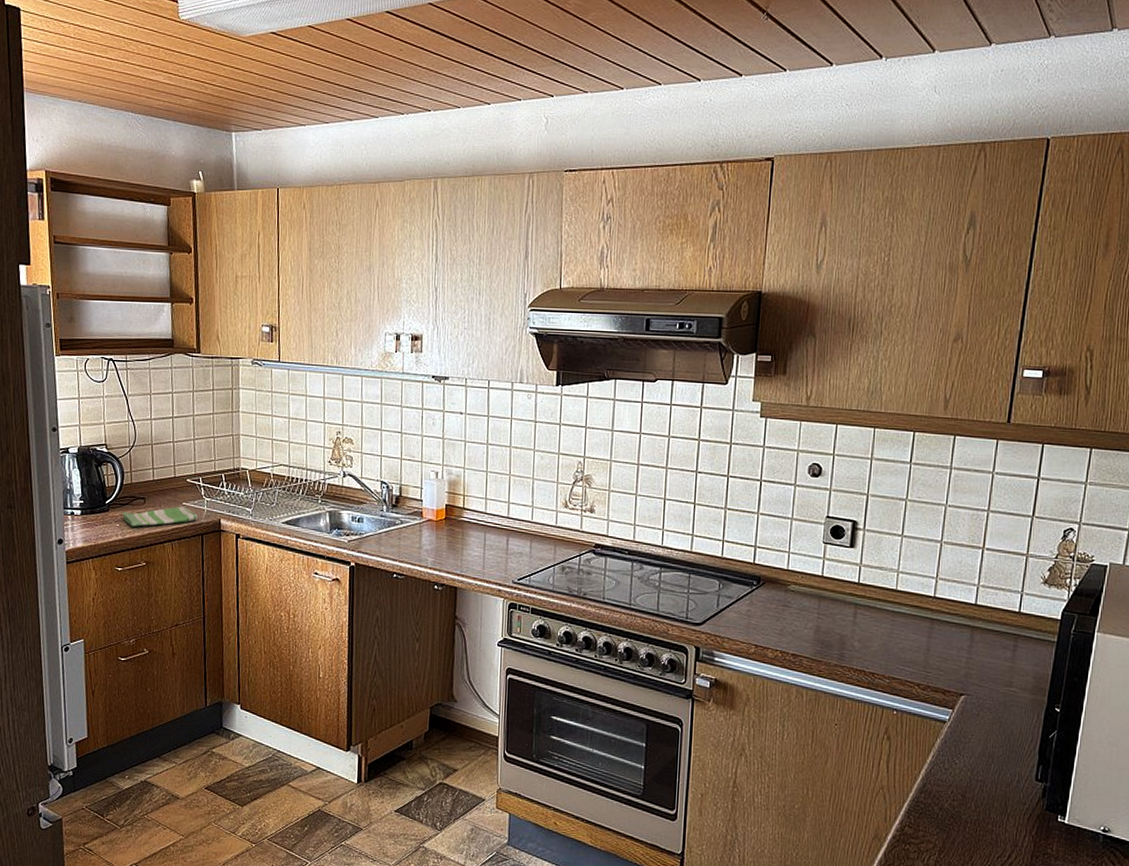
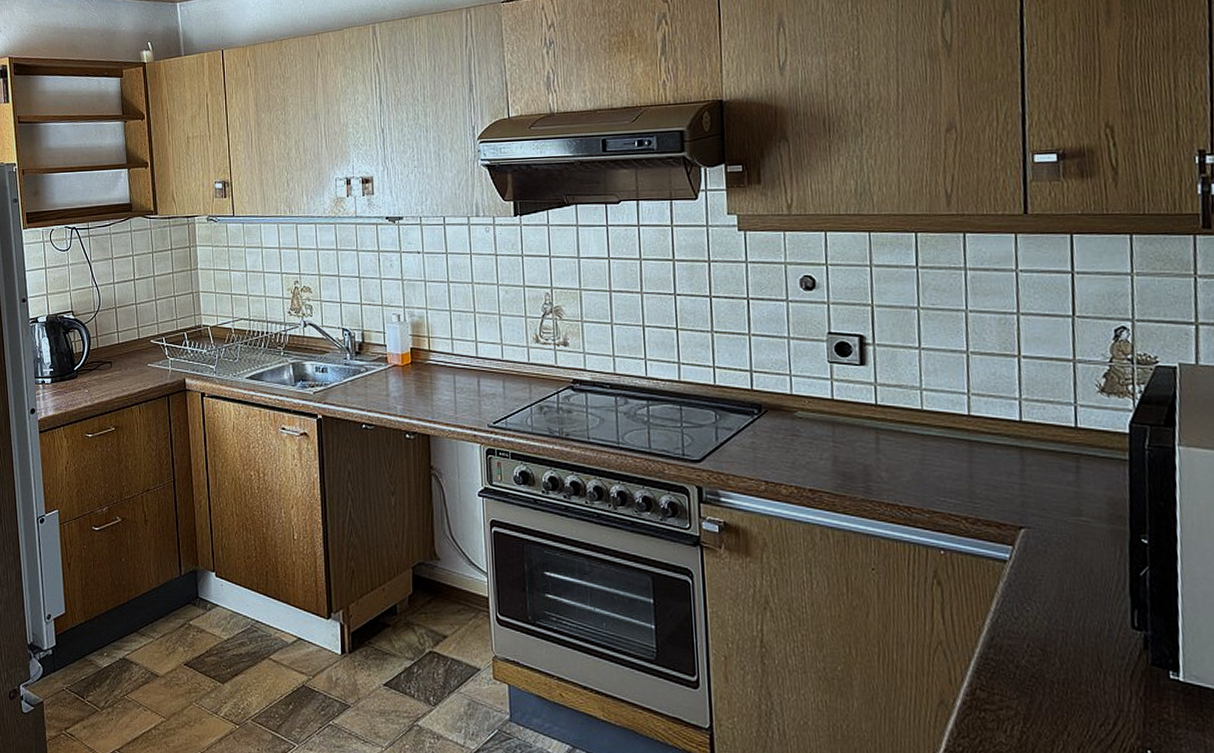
dish towel: present [121,506,197,527] -> none [89,368,162,392]

